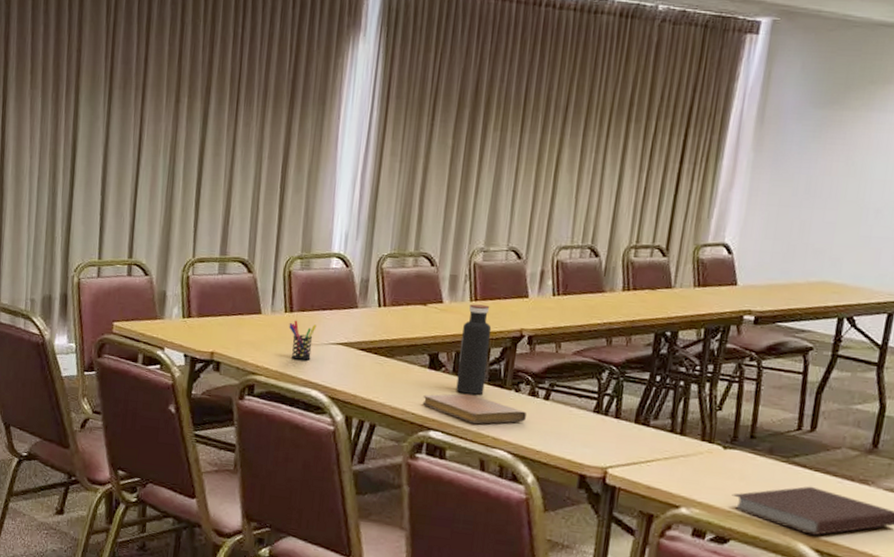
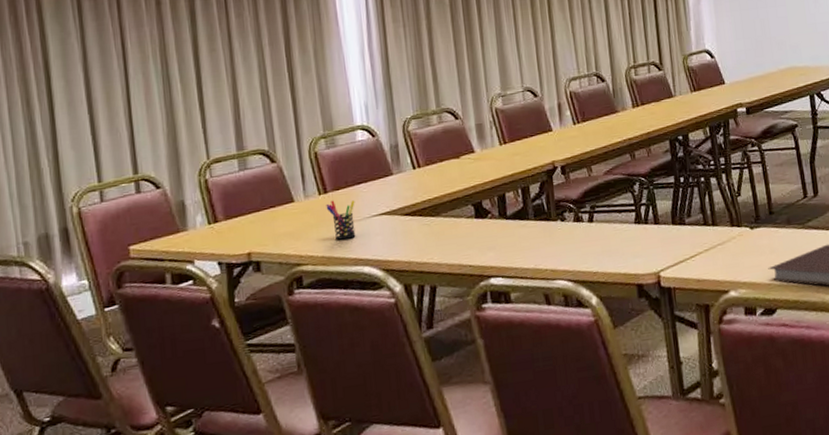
notebook: present [422,393,527,425] -> none [476,233,578,262]
water bottle: present [456,304,492,395] -> none [499,146,533,235]

